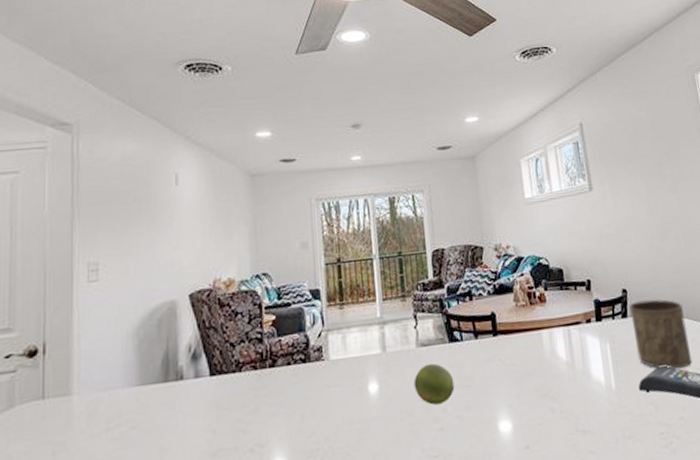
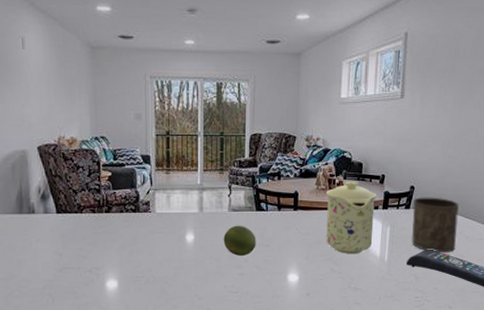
mug: none [528,291,593,386] -> present [326,181,377,255]

